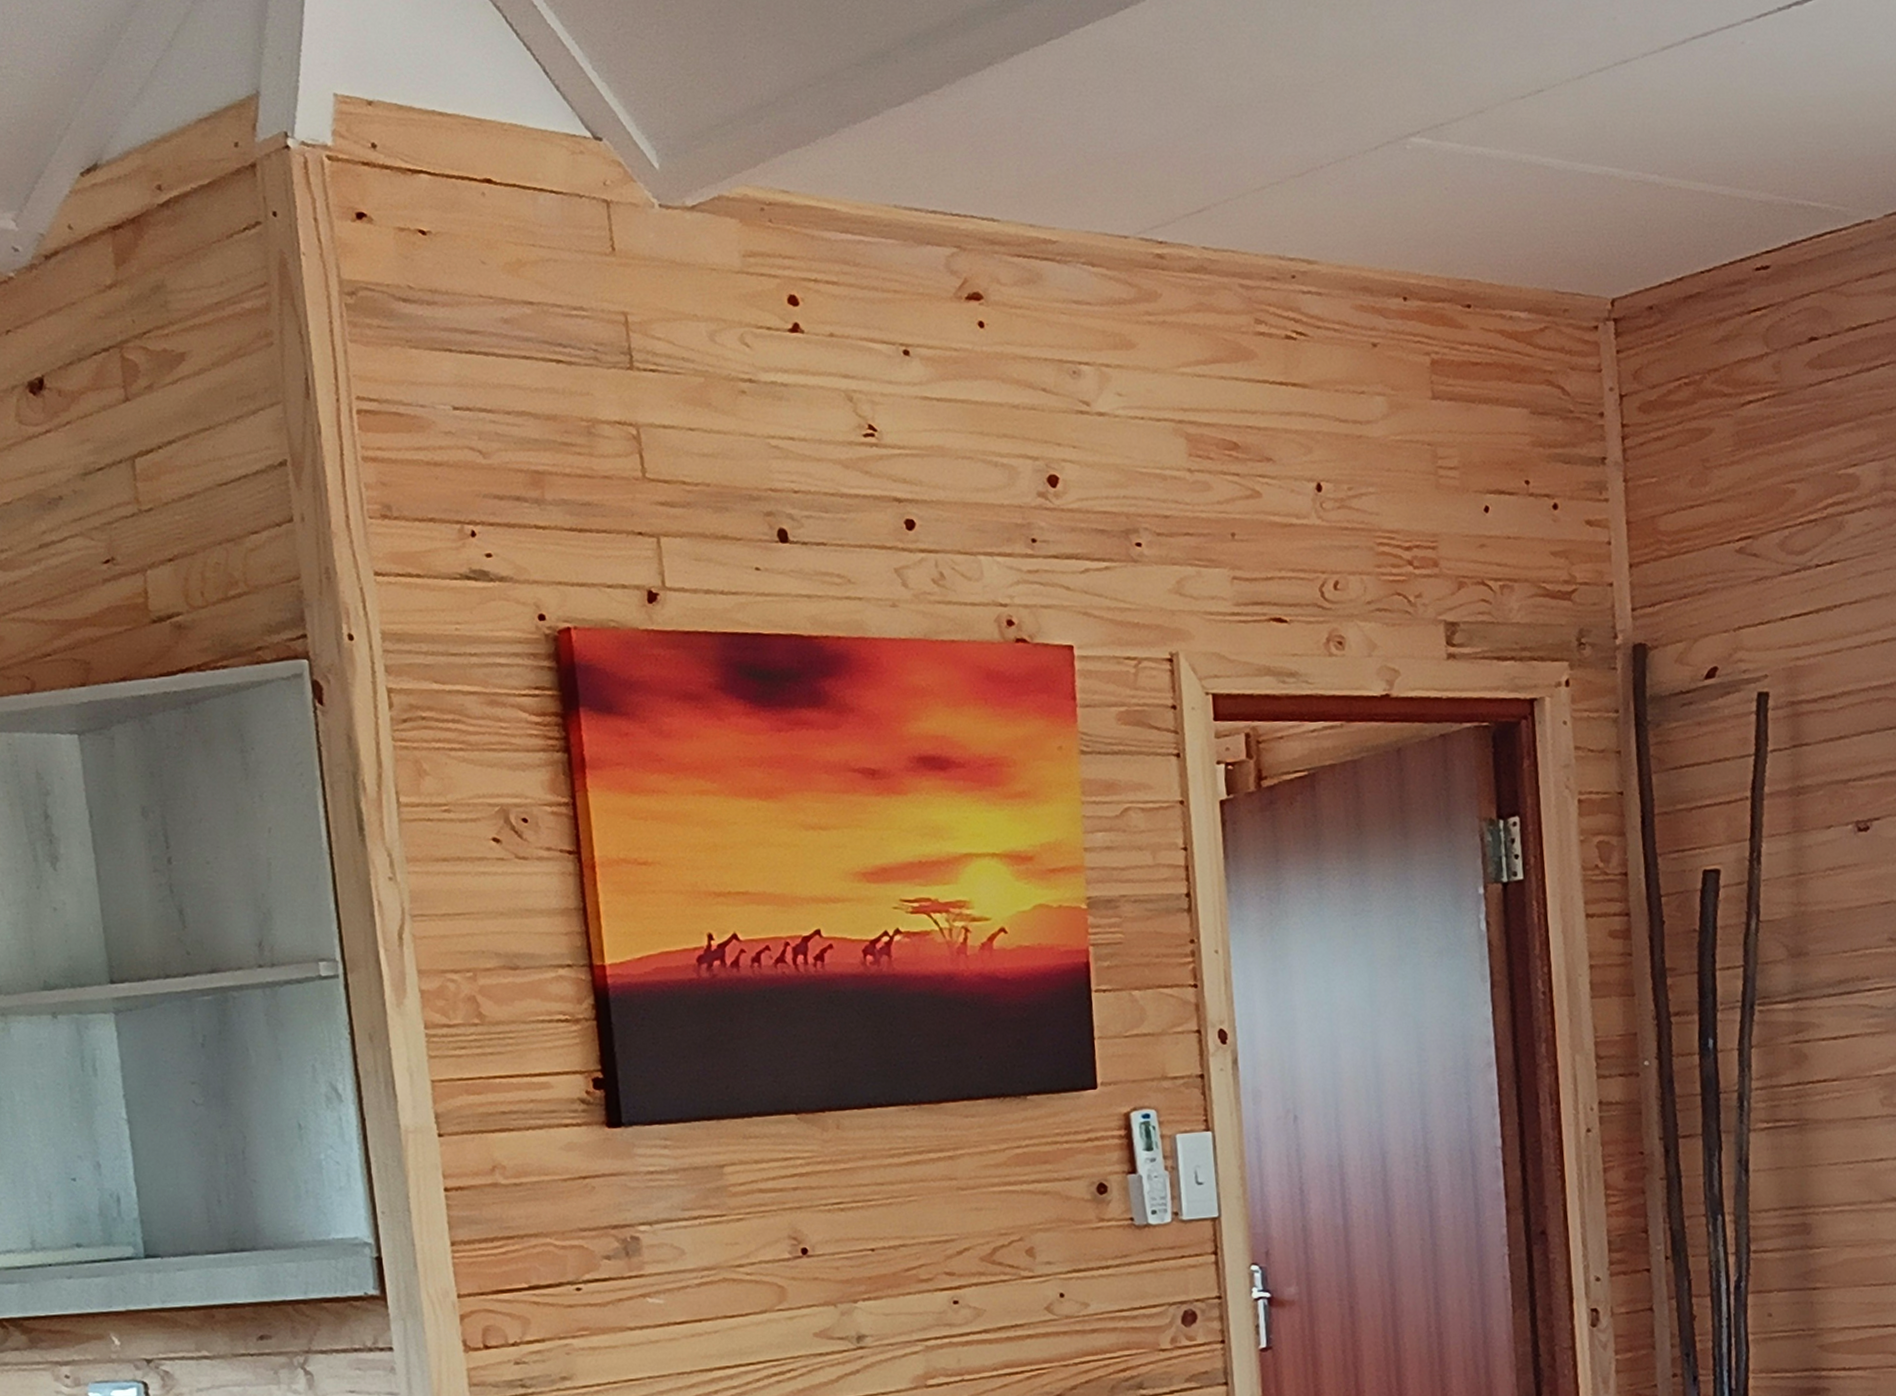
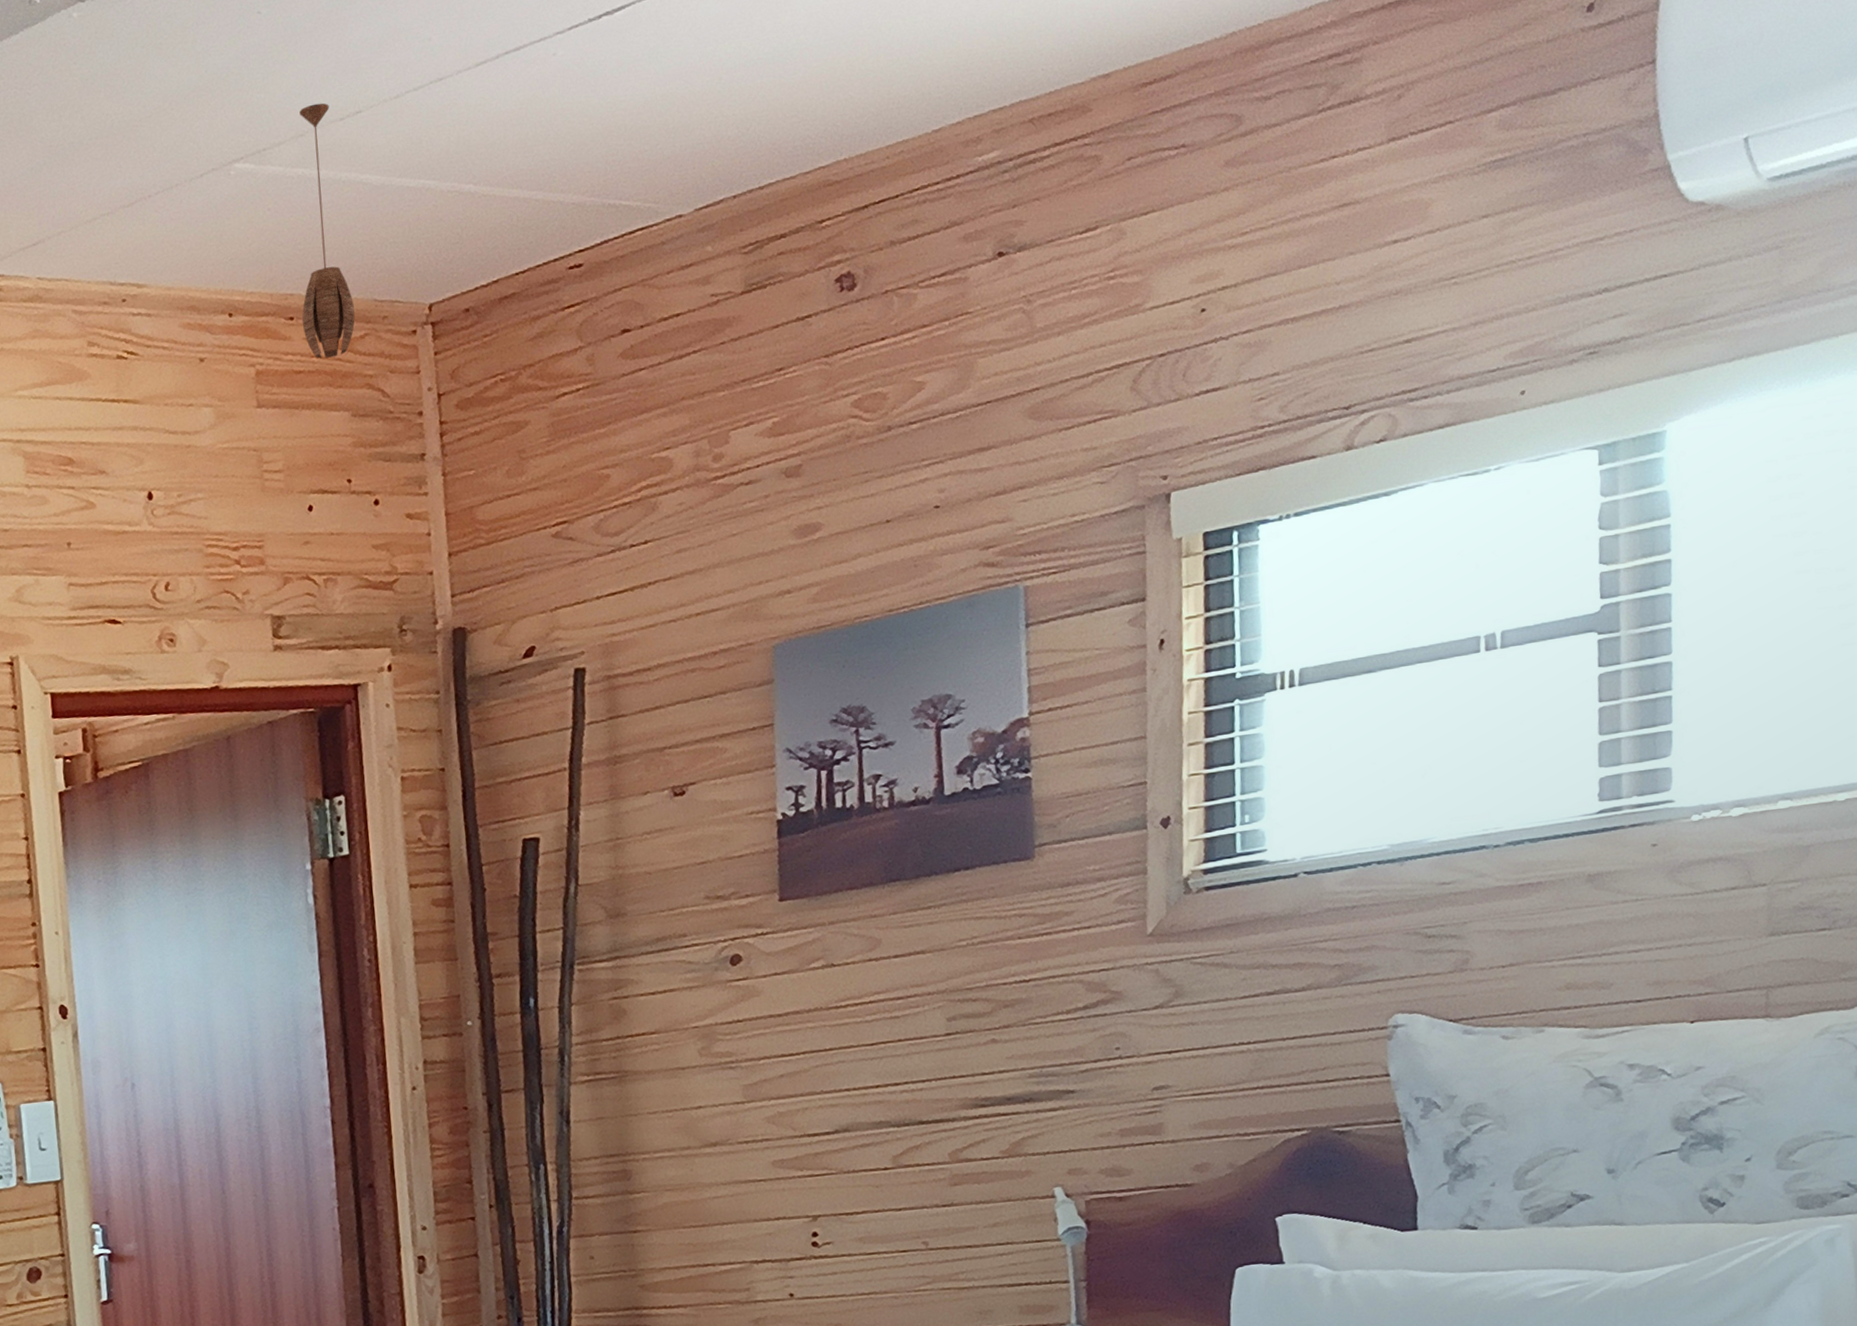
pendant light: none [1479,78,1535,351] -> present [299,103,355,359]

